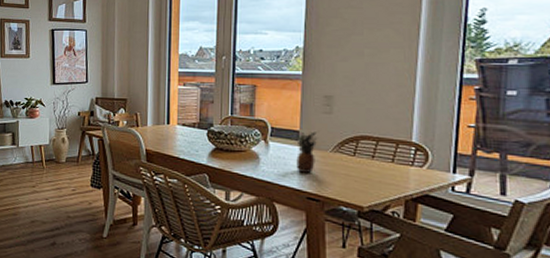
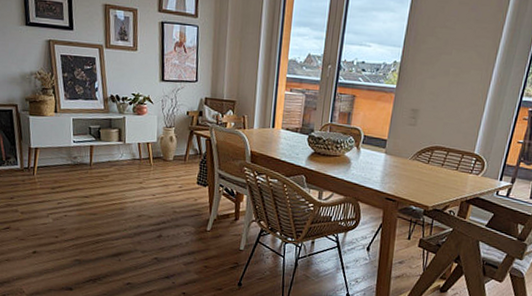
fruit: present [292,131,318,173] -> none [380,141,402,177]

